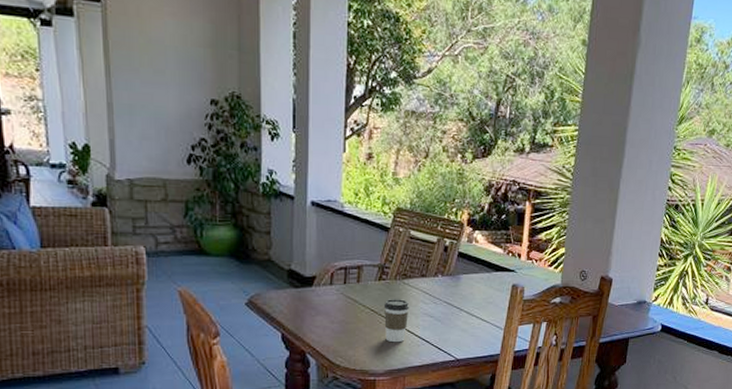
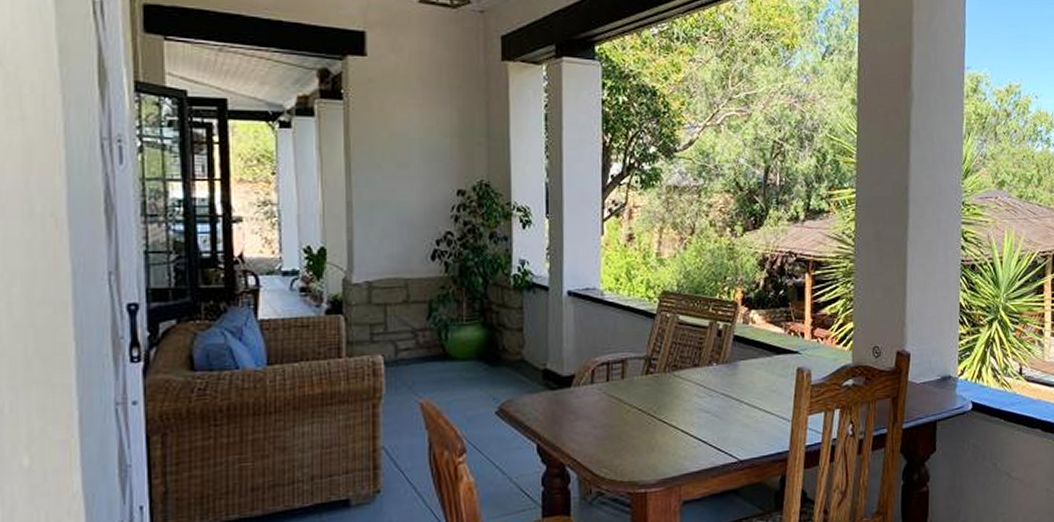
coffee cup: present [383,299,410,343] -> none [652,394,682,446]

